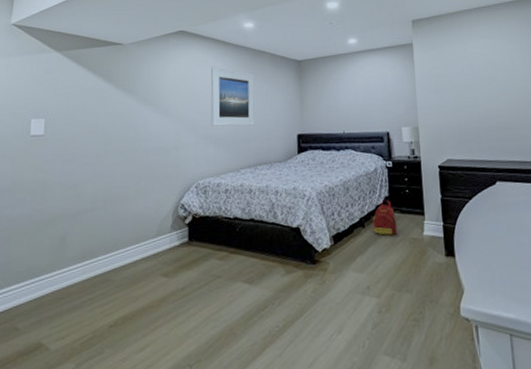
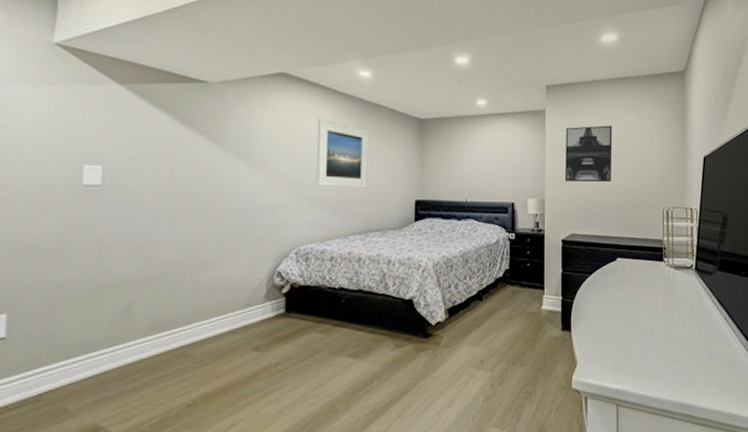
backpack: present [372,199,398,236] -> none [491,272,516,310]
wall art: none [434,52,484,109] -> present [565,125,612,183]

